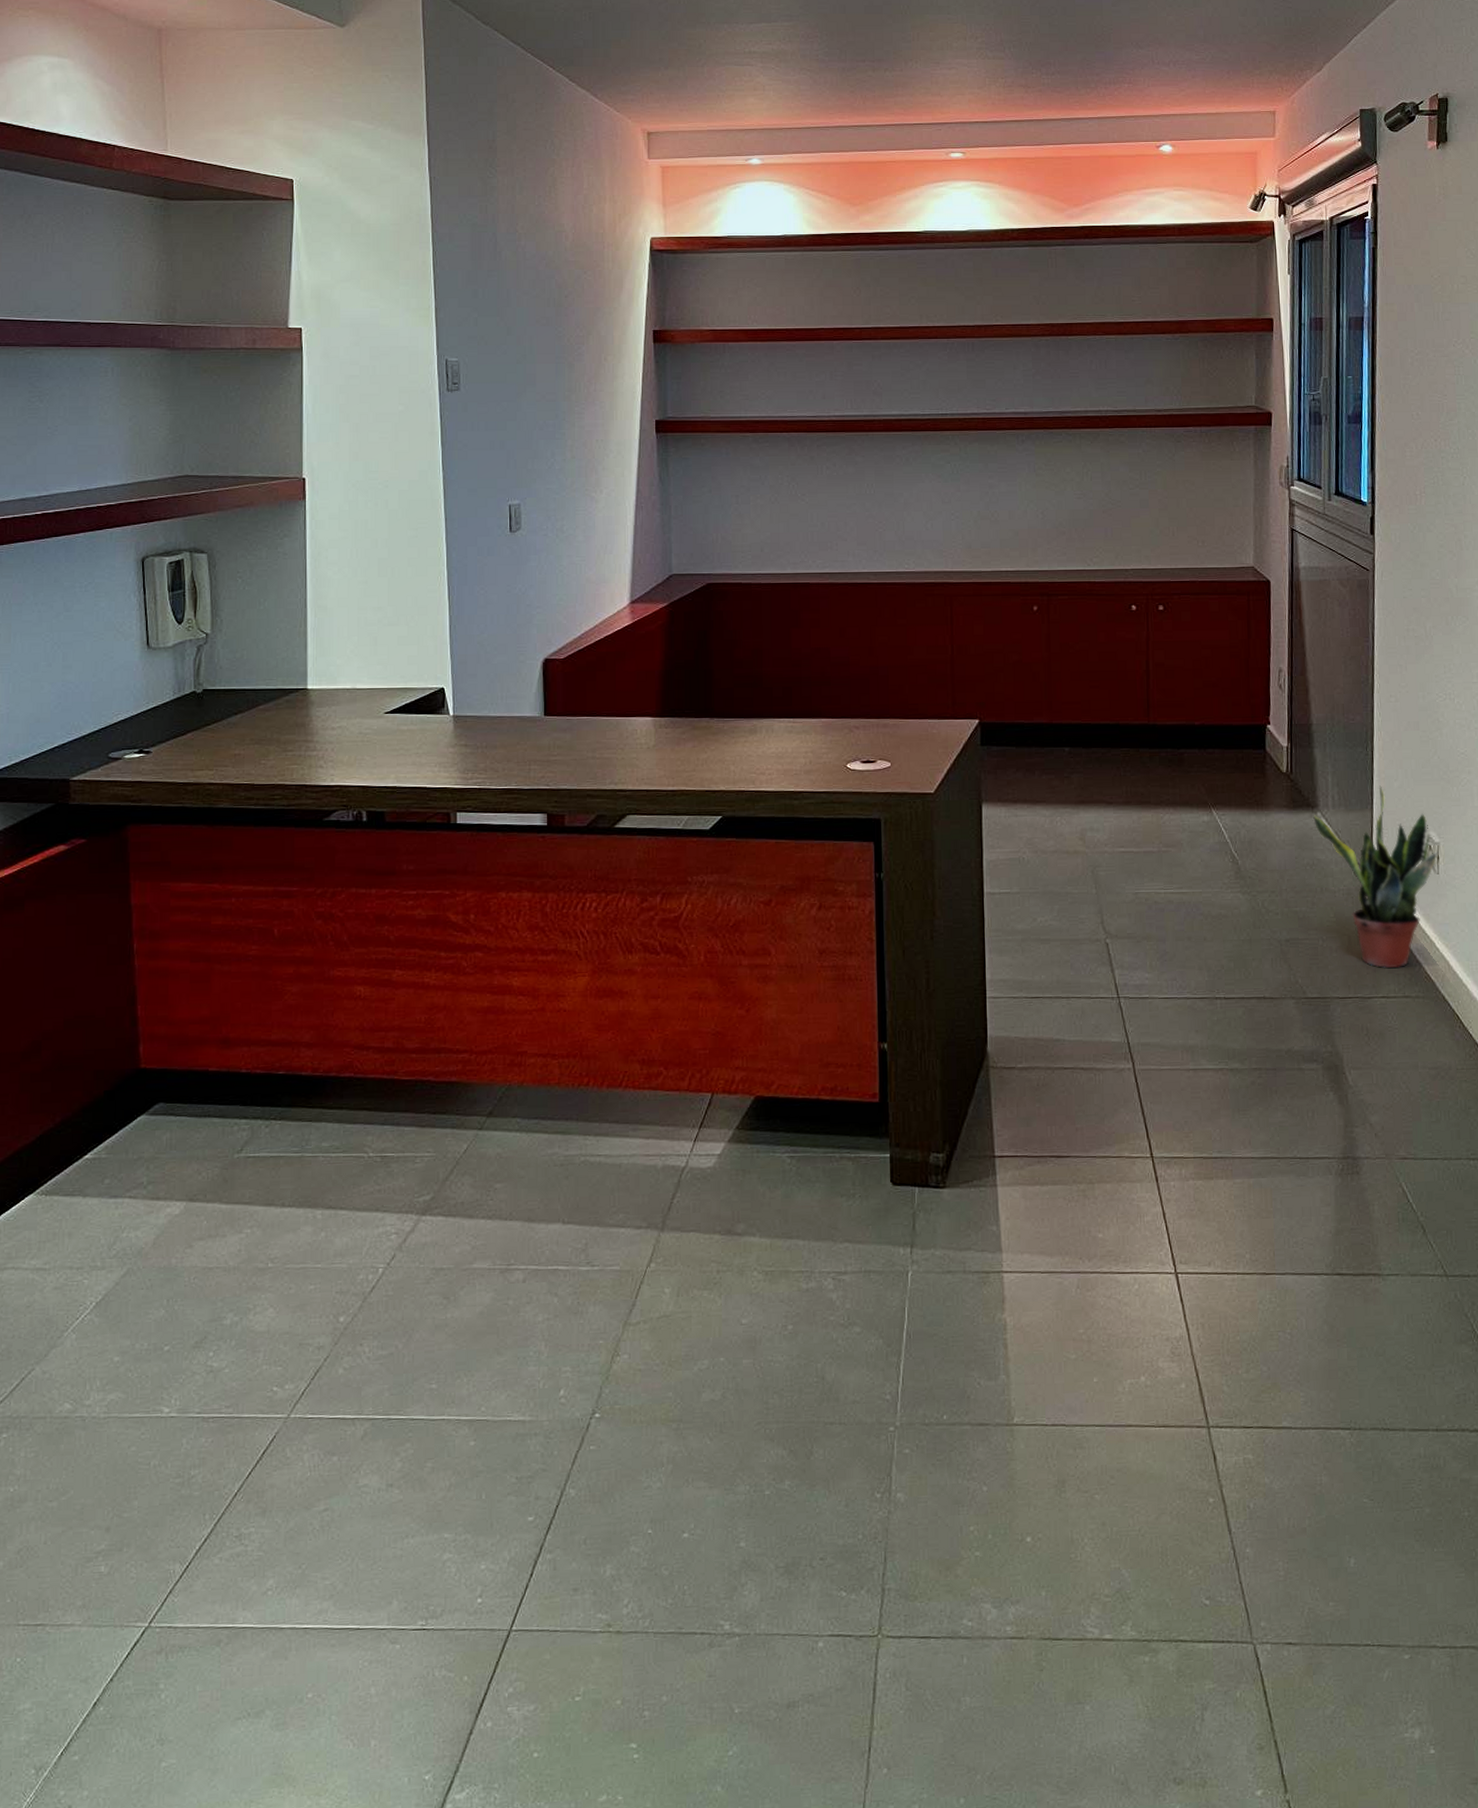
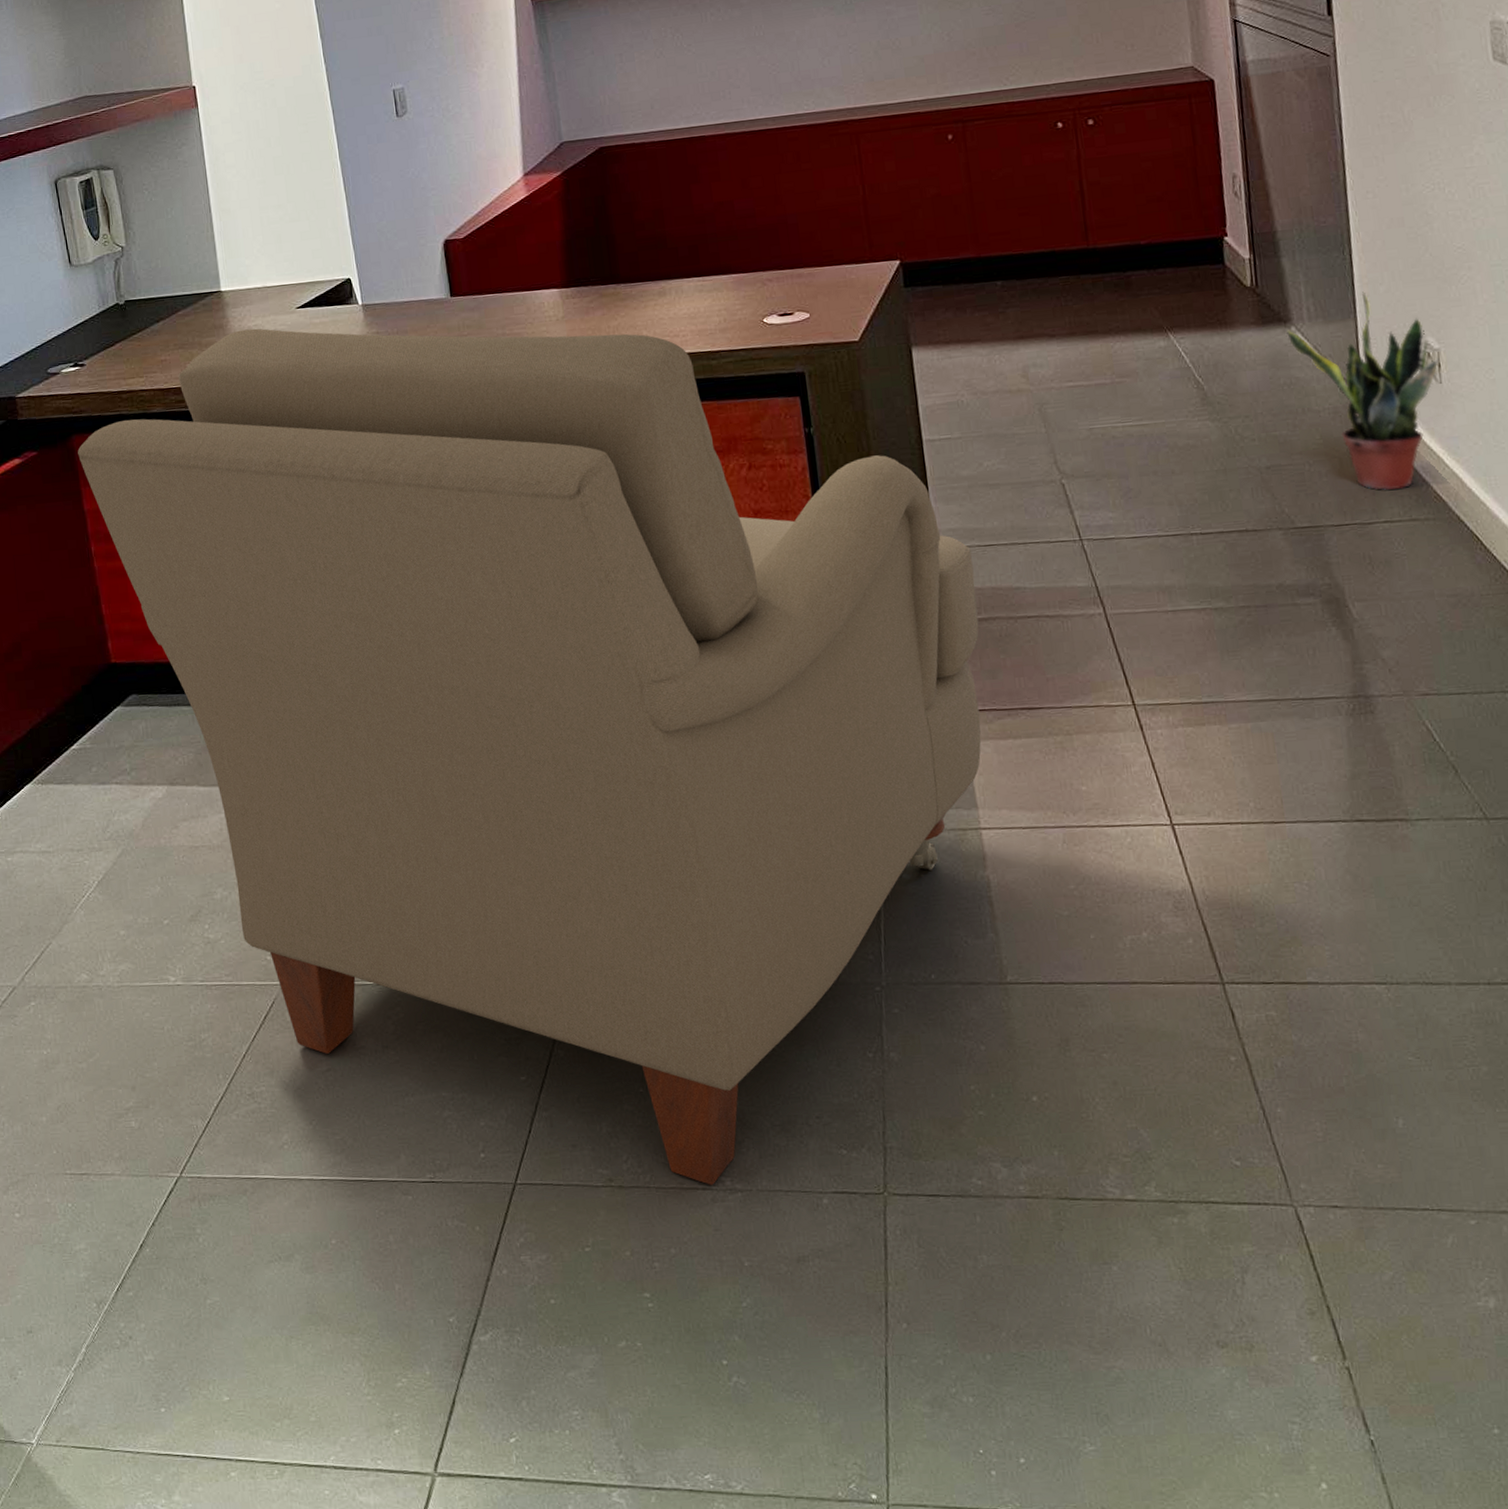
chair: none [131,730,1019,1629] -> present [77,328,982,1185]

